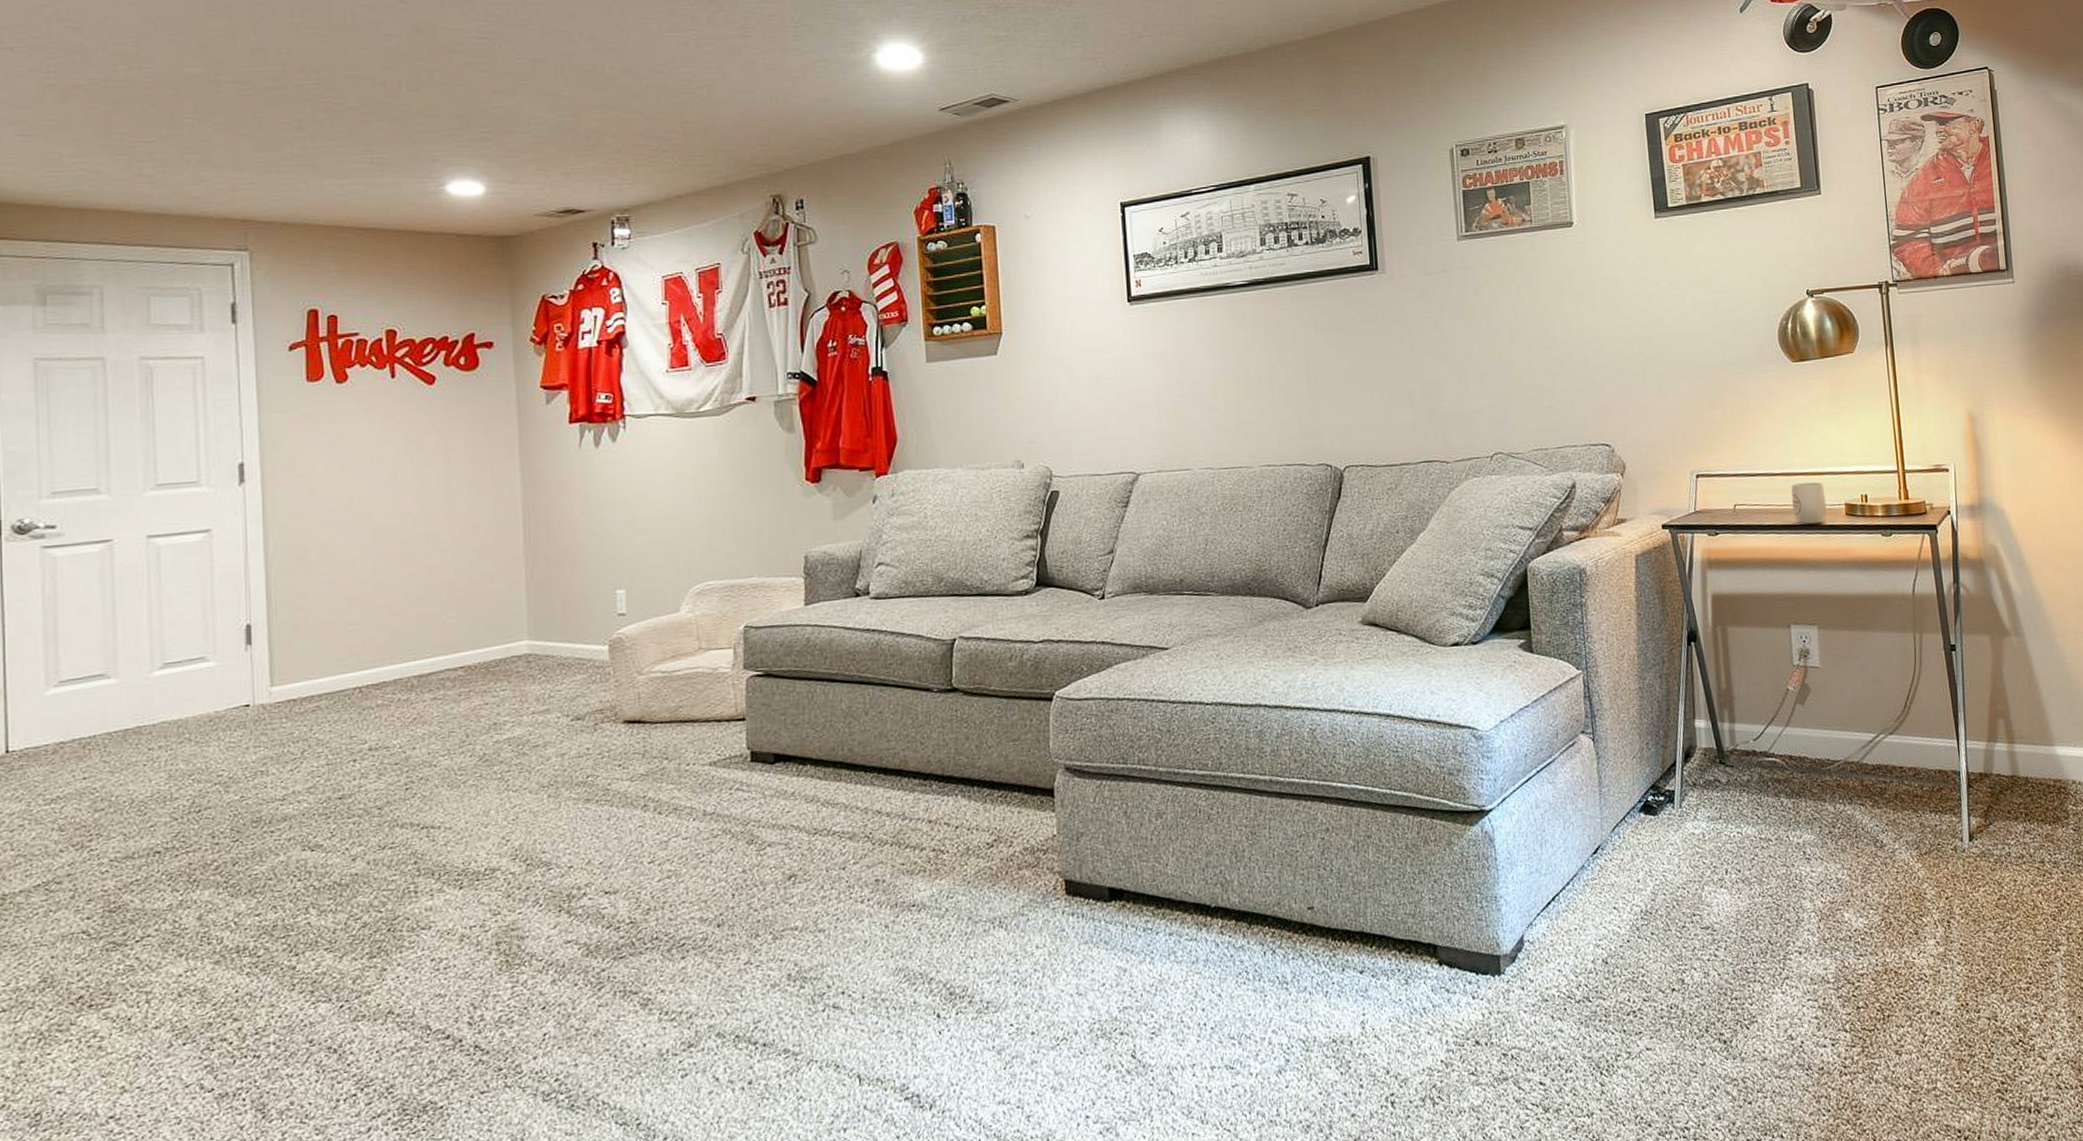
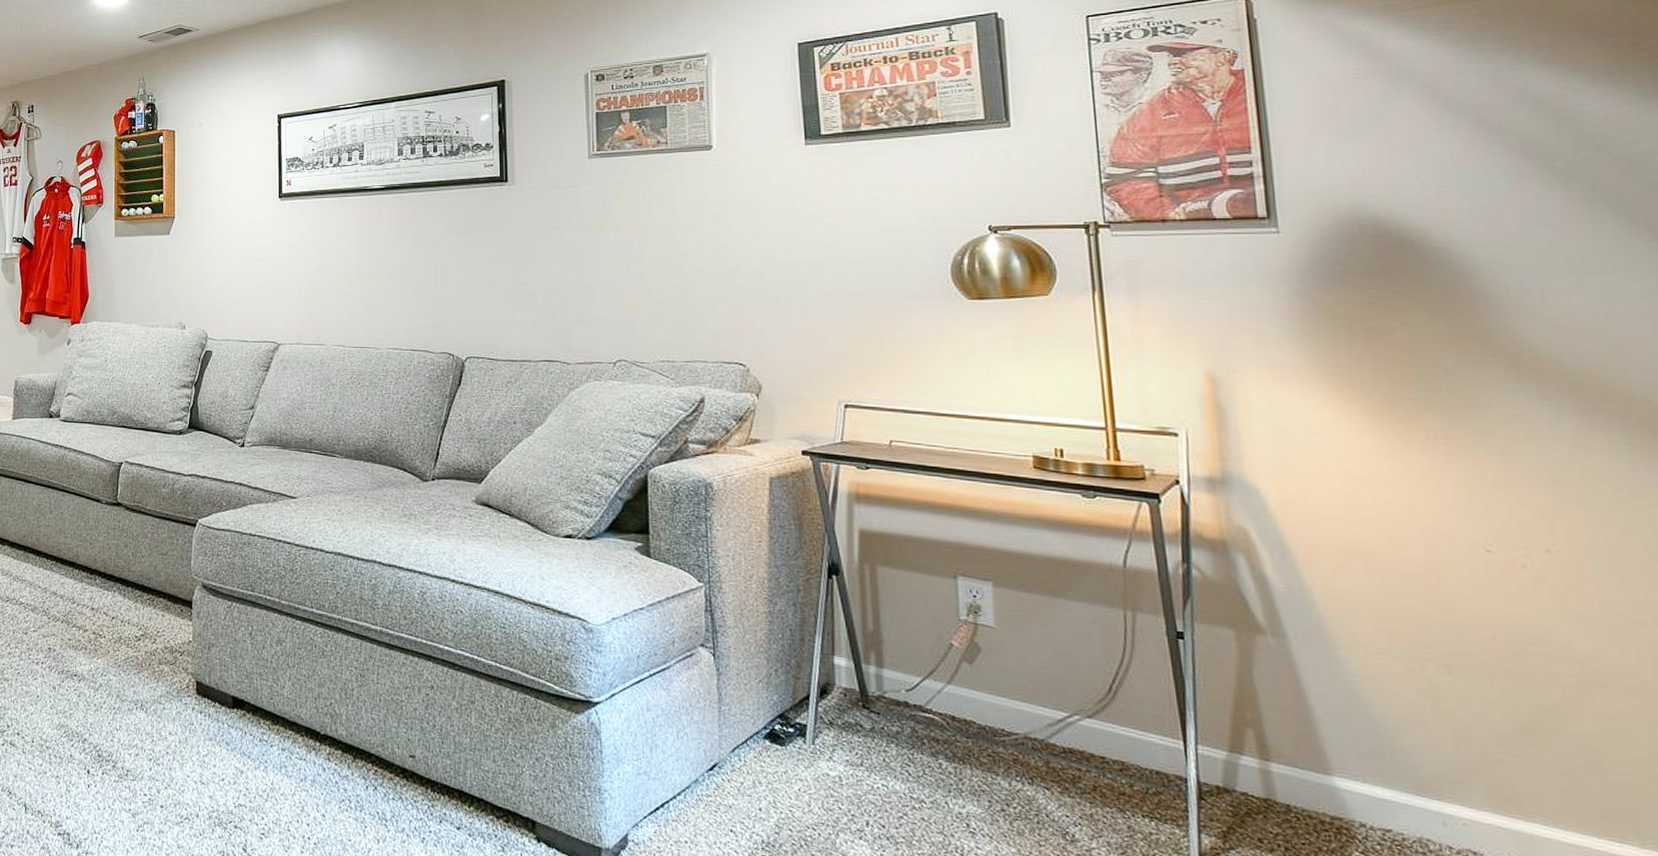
mug: present [1791,482,1827,525] -> none [963,427,1008,474]

